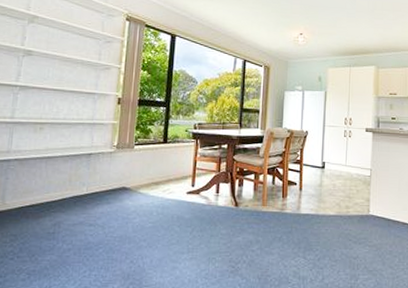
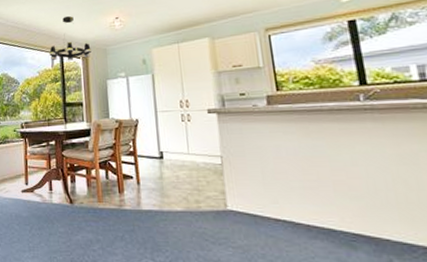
chandelier: none [232,22,274,68] -> present [49,15,91,61]

